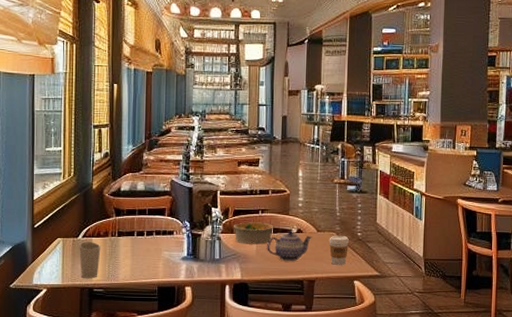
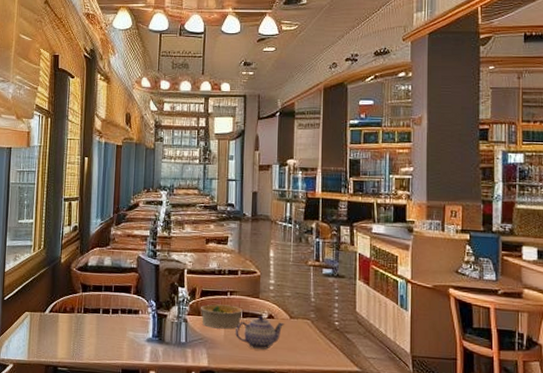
cup: present [79,241,101,278] -> none [45,316,67,356]
coffee cup: present [329,235,350,265] -> none [303,323,326,357]

